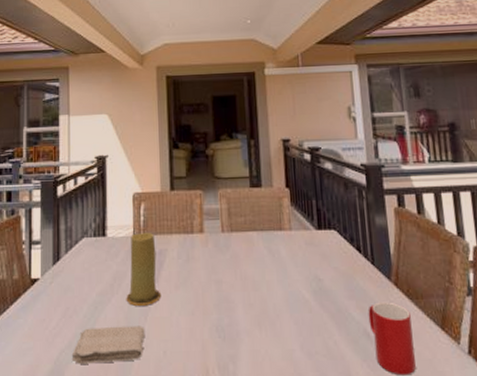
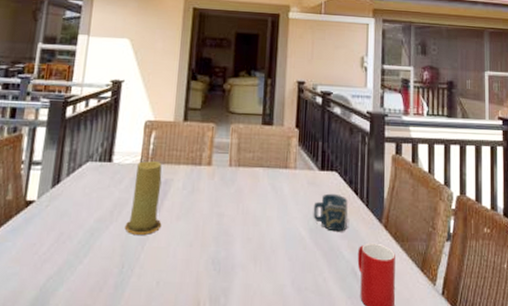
washcloth: present [71,325,145,364] -> none [59,254,141,292]
cup: none [314,253,353,293] -> present [313,193,348,232]

